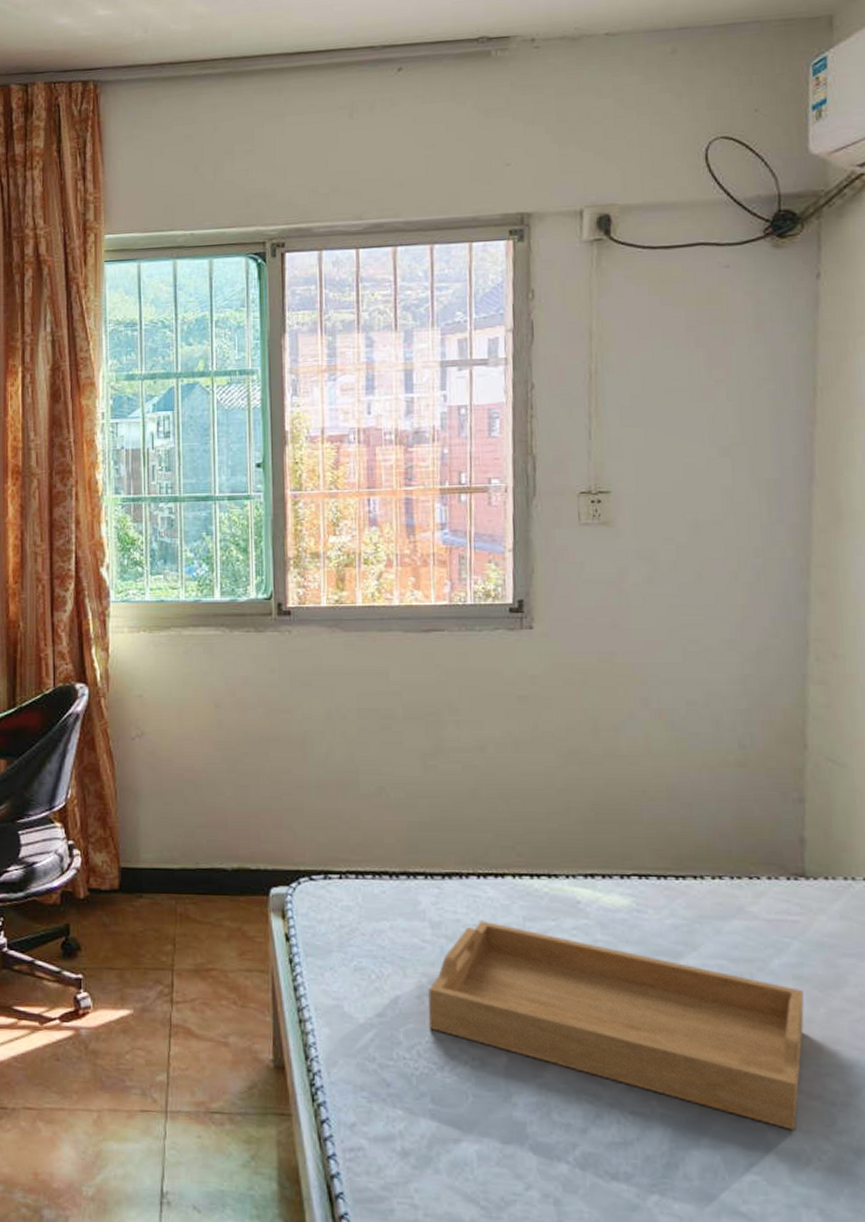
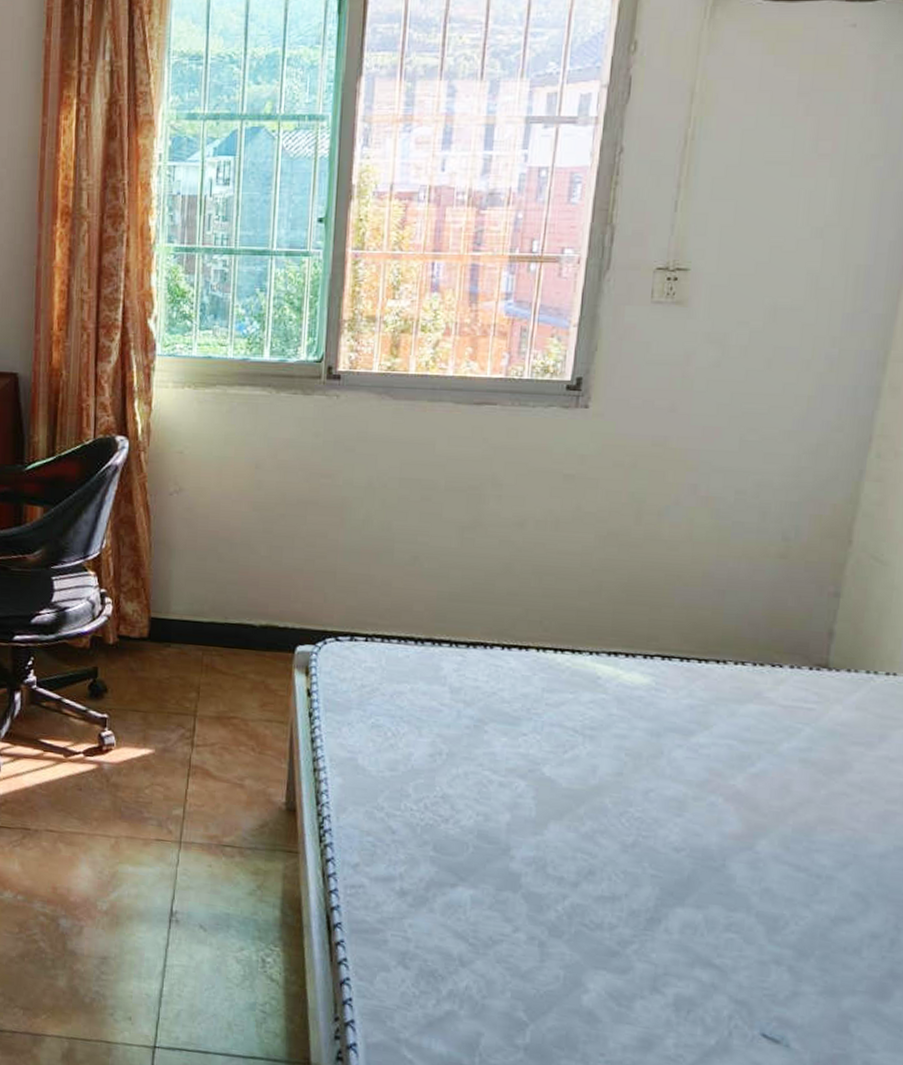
serving tray: present [428,920,804,1130] -> none [438,689,808,897]

